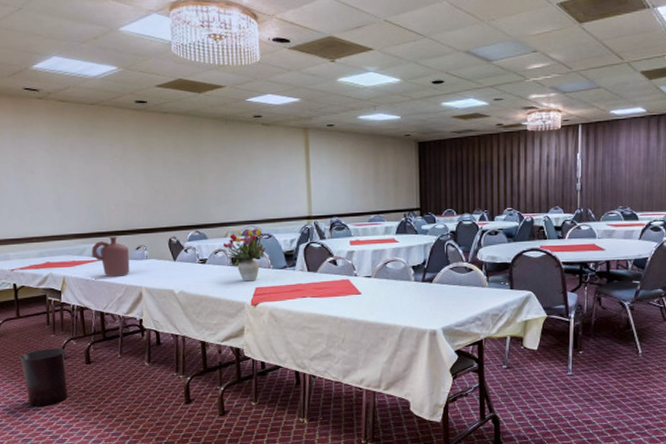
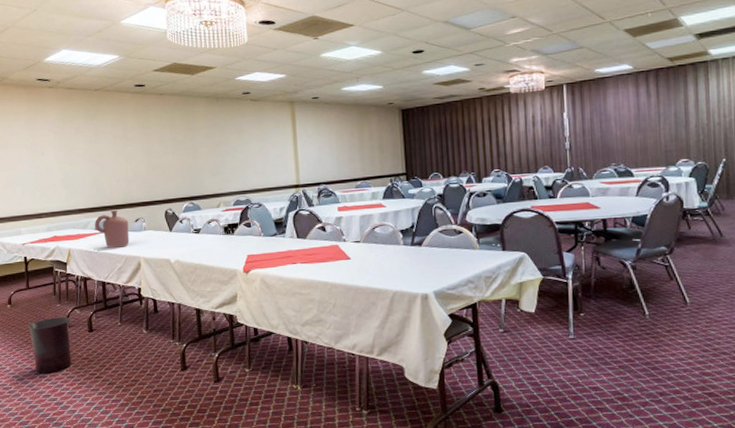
flower arrangement: present [223,228,266,282] -> none [216,197,256,250]

